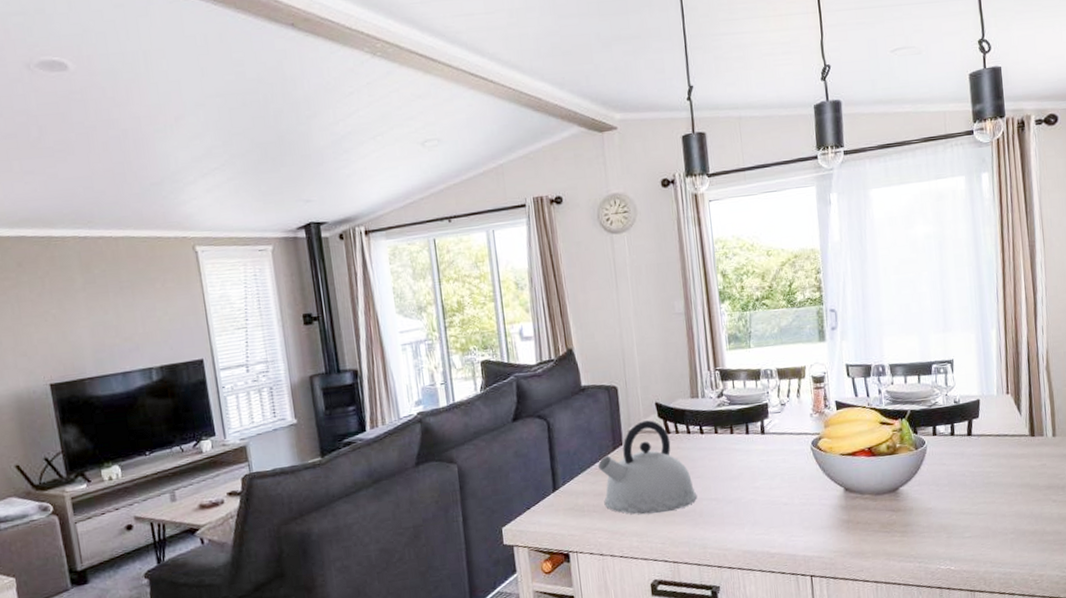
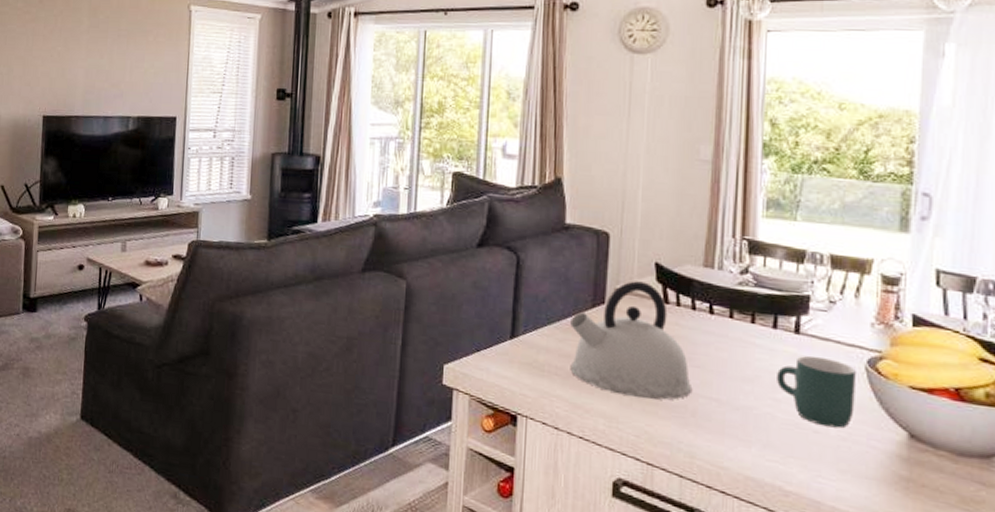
mug: none [754,447,808,499] -> present [777,356,856,429]

